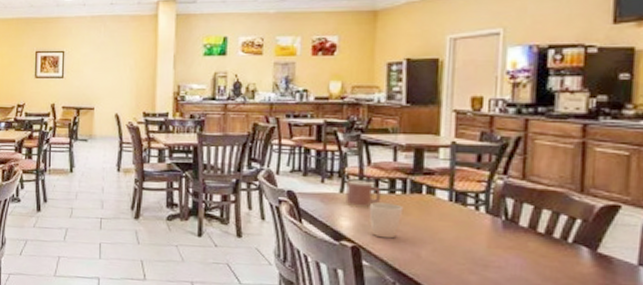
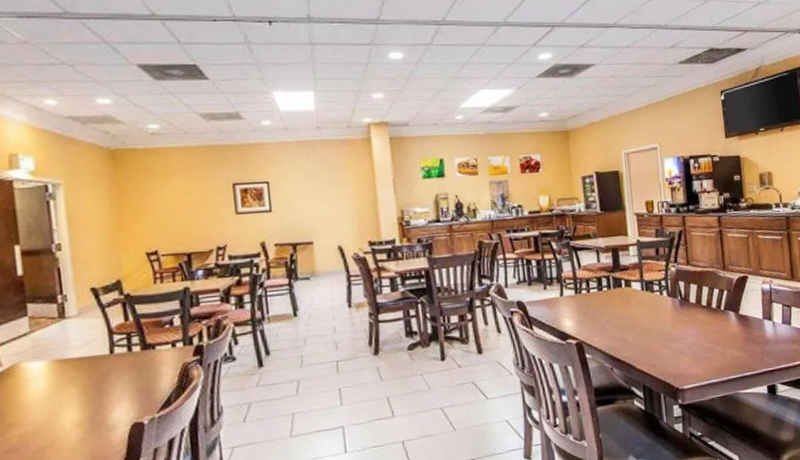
mug: present [345,180,382,208] -> none [564,282,593,308]
cup: present [368,202,404,239] -> none [584,299,611,331]

